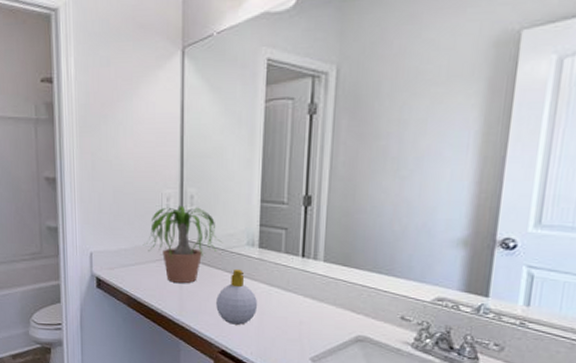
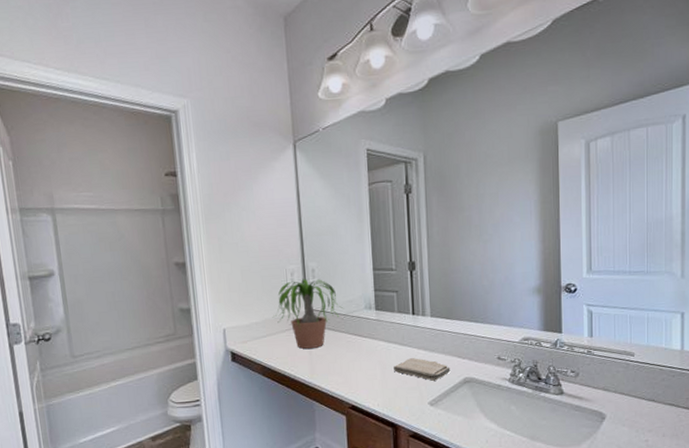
soap bottle: present [216,269,258,325] -> none [343,330,380,381]
washcloth: none [273,306,341,335] -> present [394,358,451,381]

